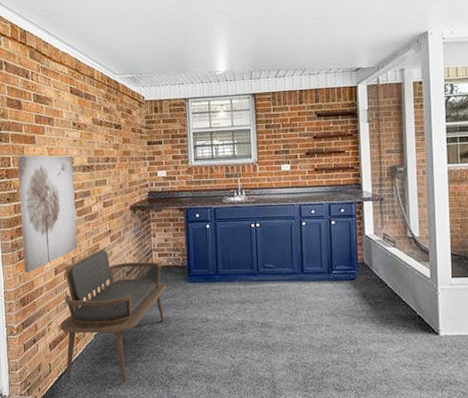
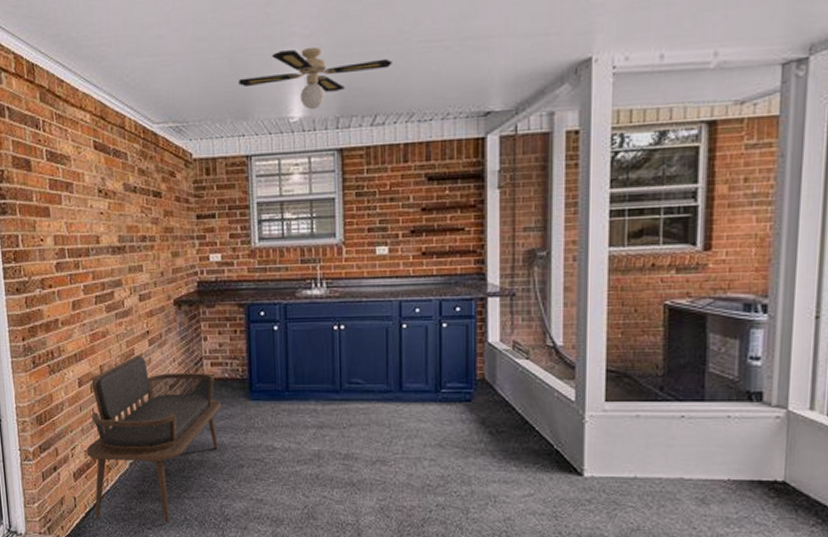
wall art: present [17,155,78,274] -> none [28,232,107,385]
ceiling fan: none [179,21,289,66] -> present [238,46,392,110]

